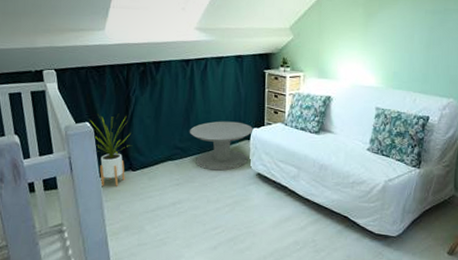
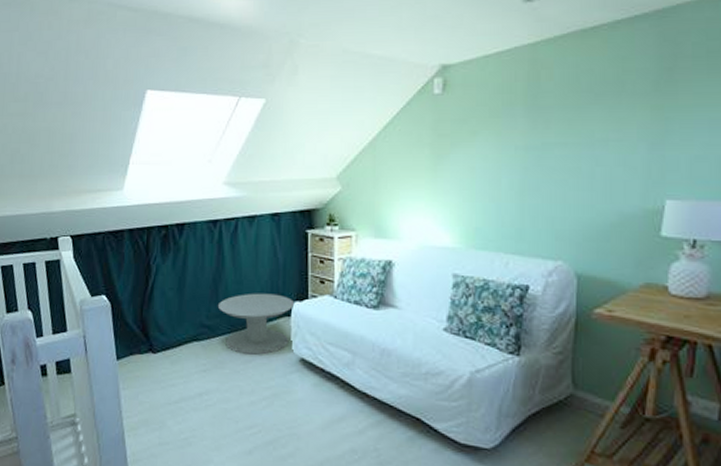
house plant: present [89,115,131,187] -> none [105,286,151,372]

